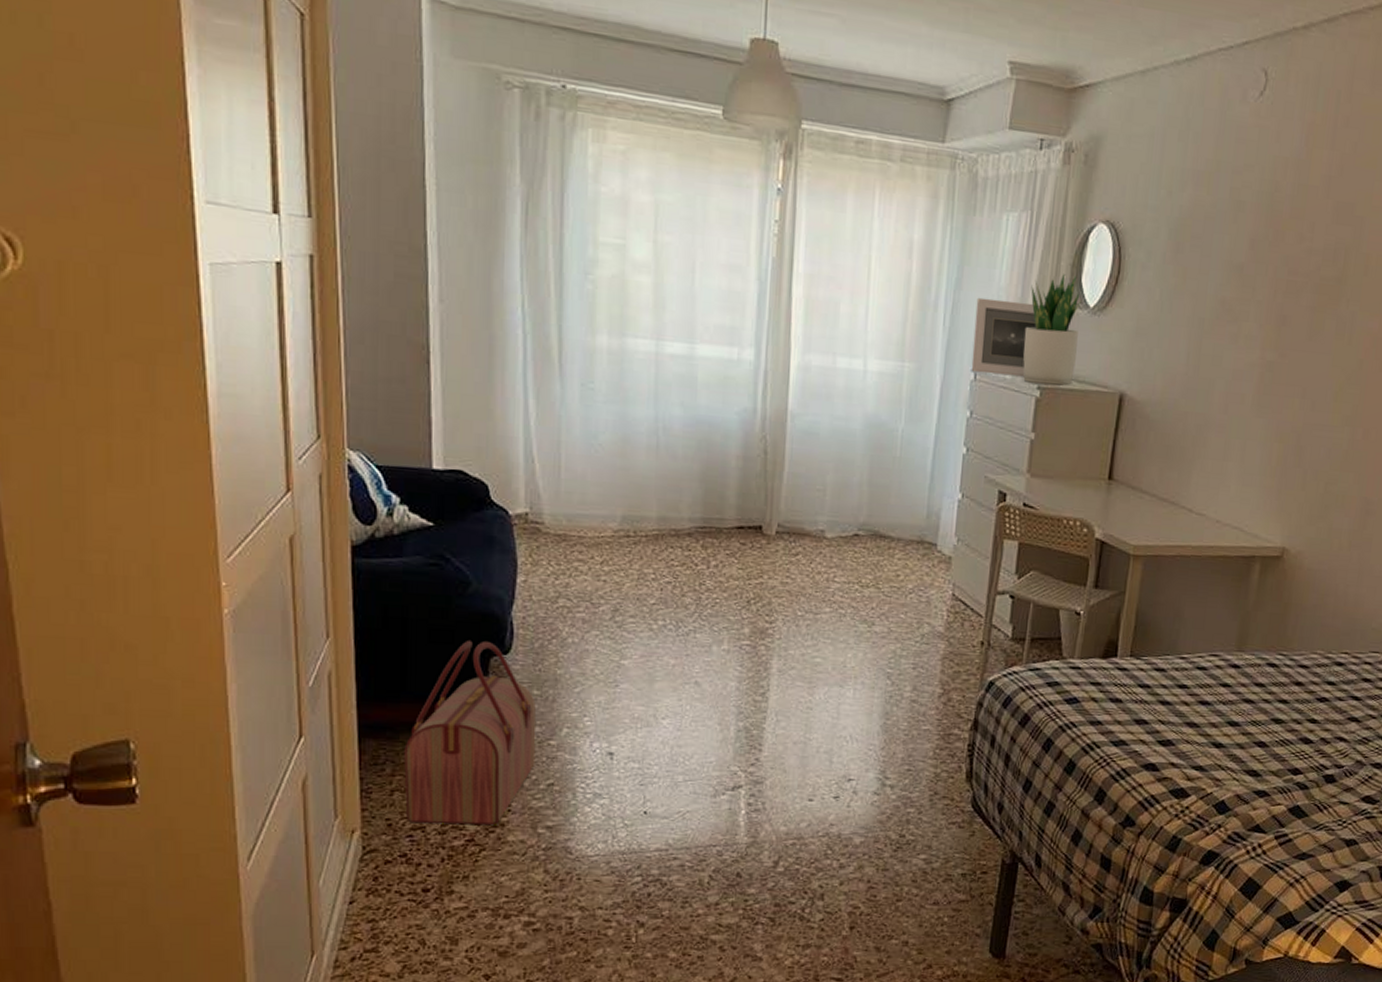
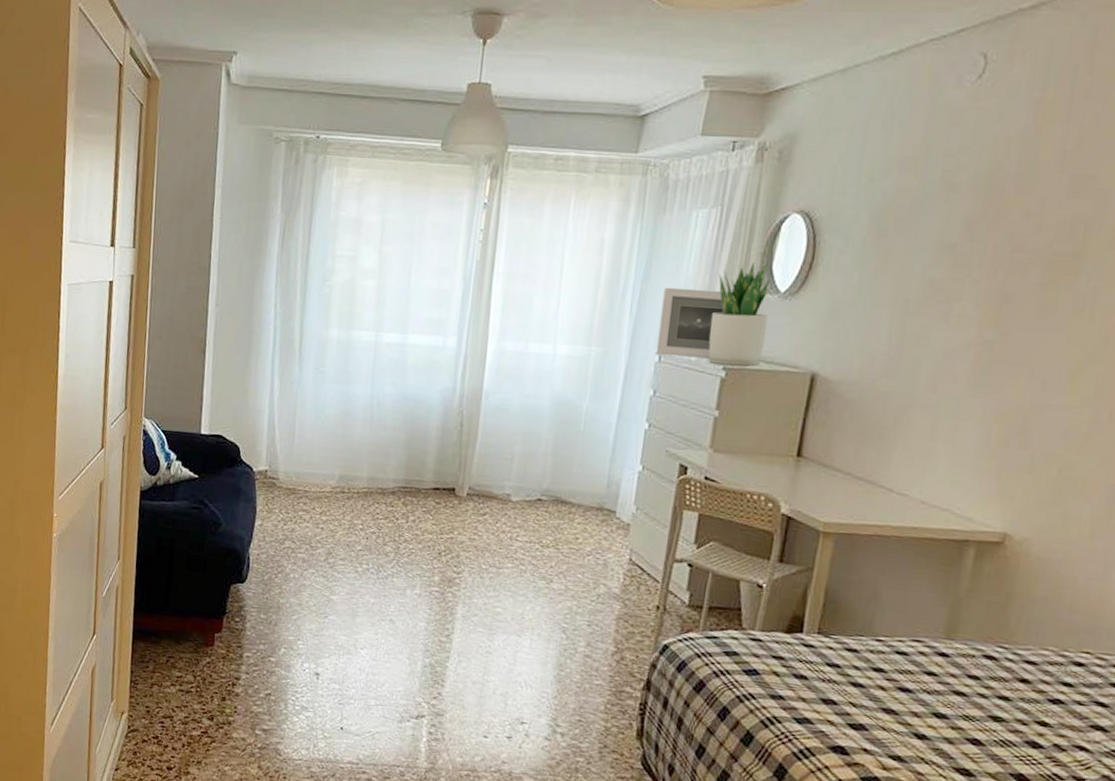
handbag: present [404,641,536,826] -> none [160,570,262,723]

